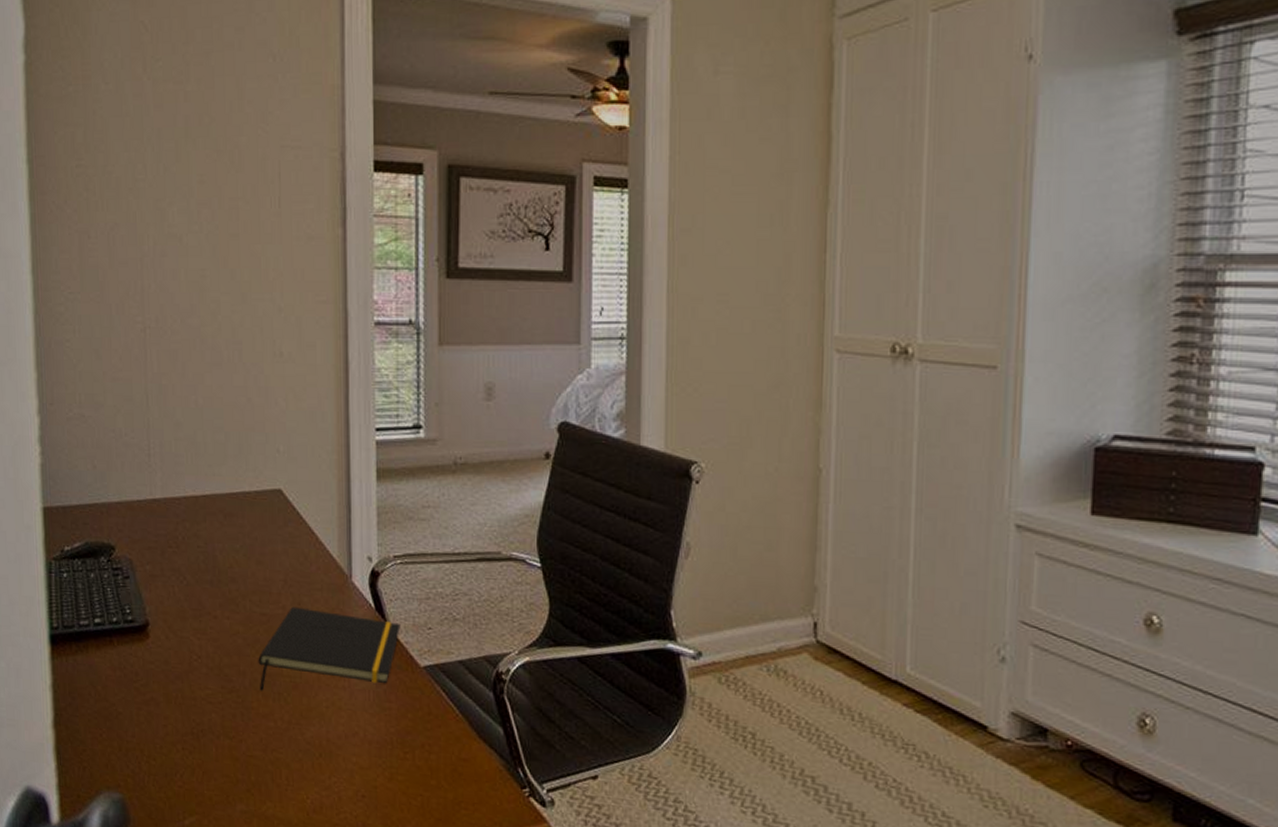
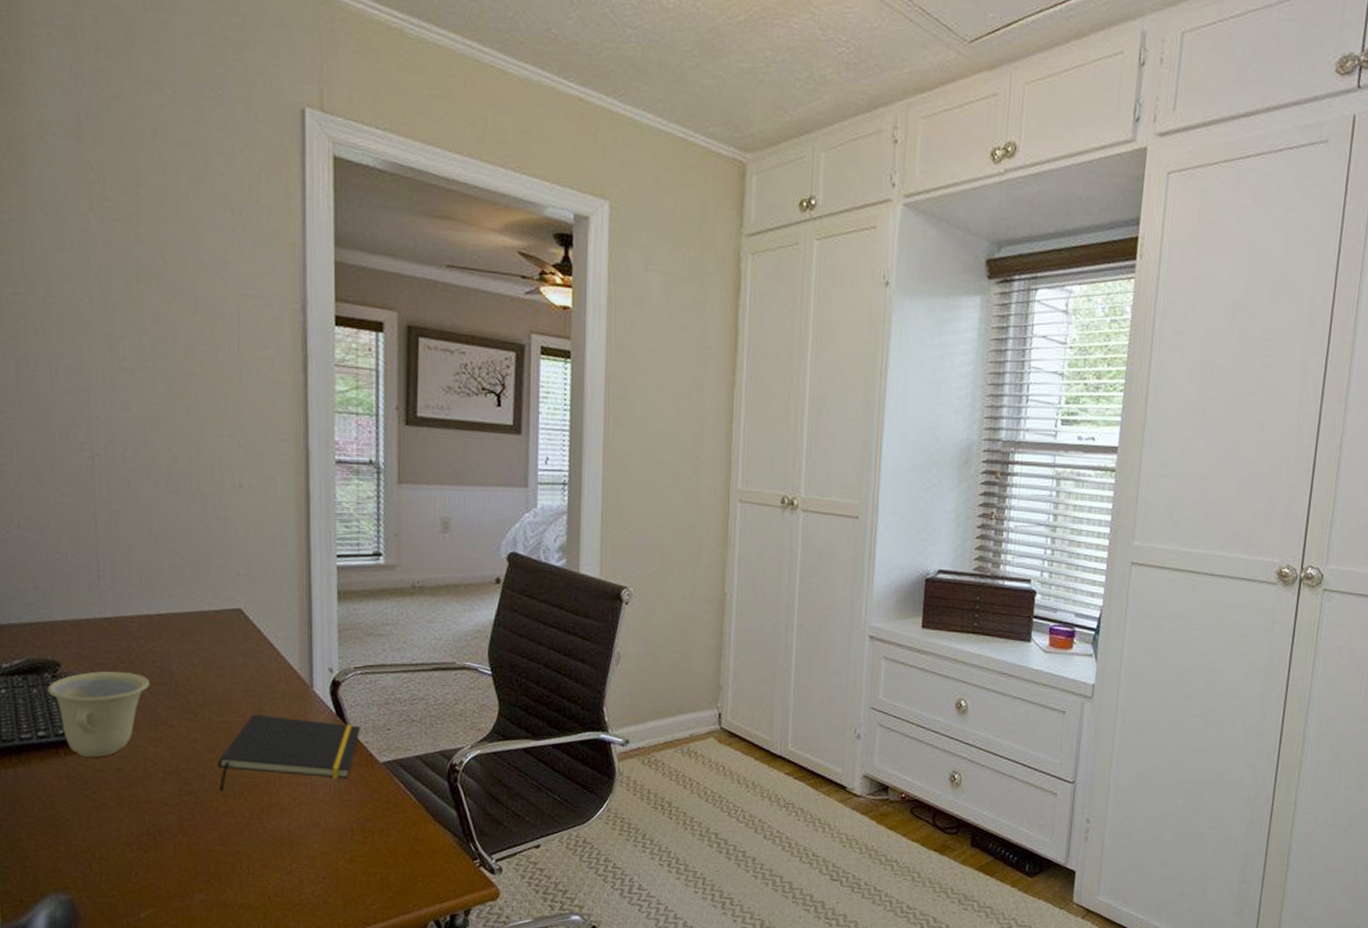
cup: none [103,556,195,648] -> present [47,671,150,757]

